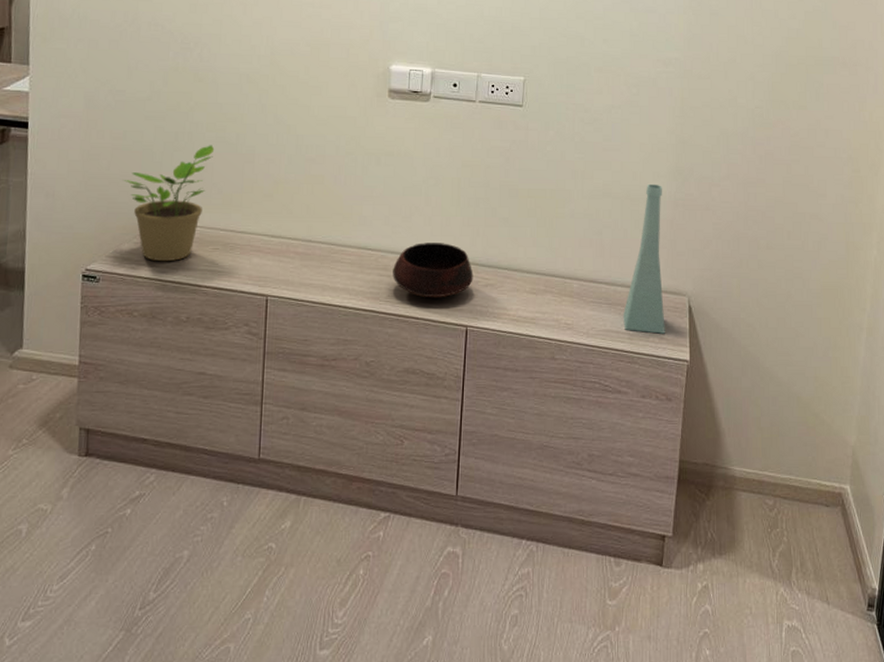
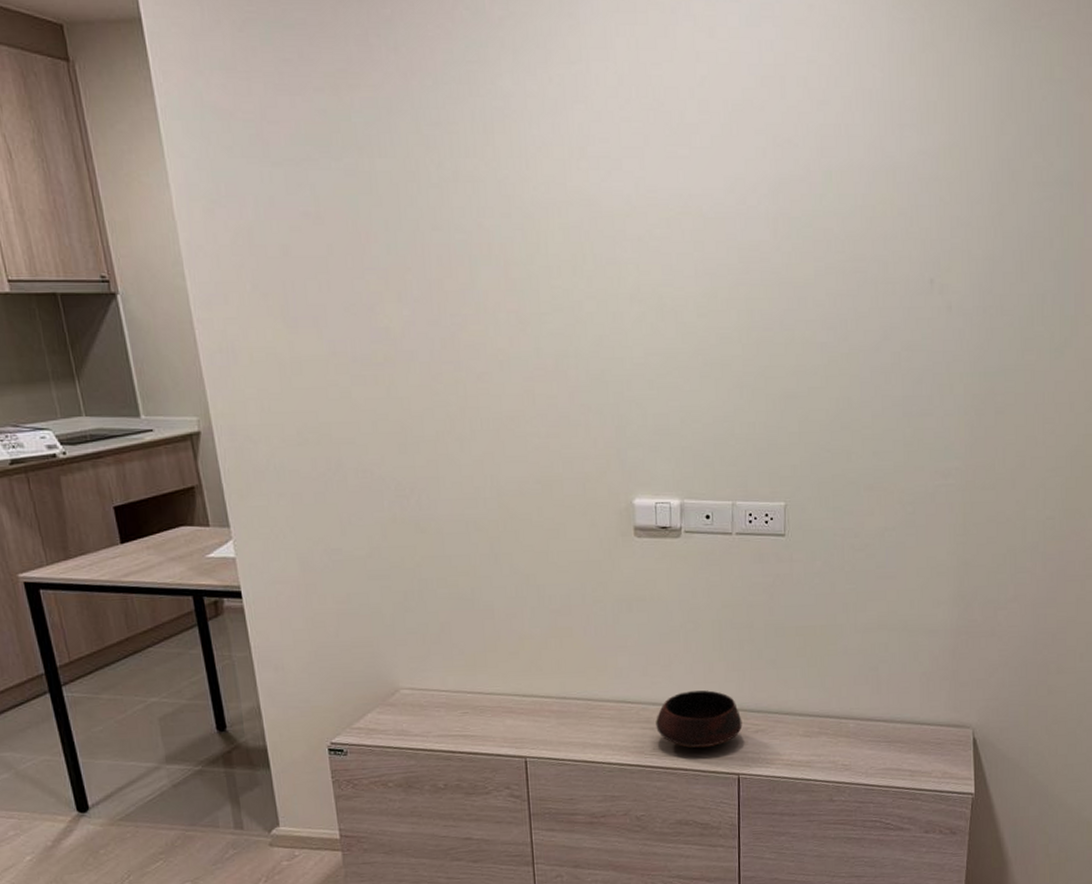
potted plant: present [123,145,215,262] -> none [355,602,449,730]
vase: present [623,183,665,334] -> none [903,611,948,769]

